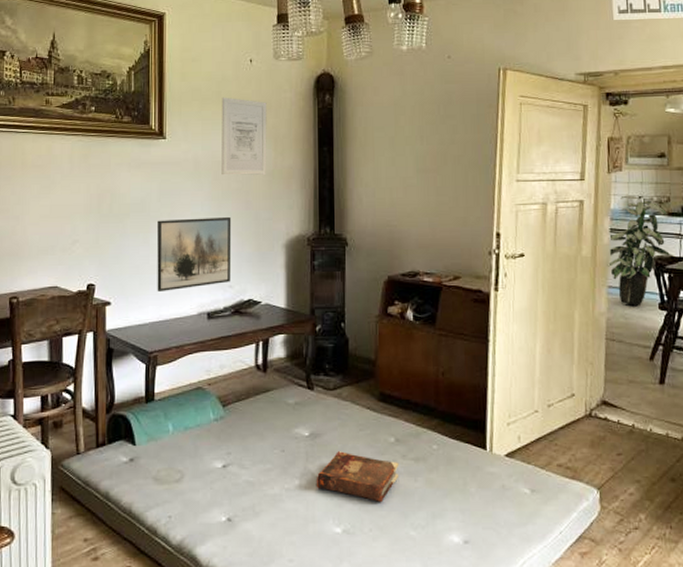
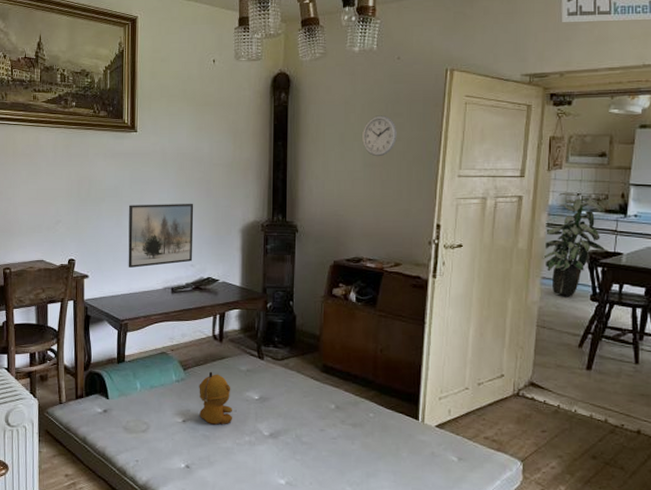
wall art: present [221,97,267,176] -> none [186,94,228,167]
stuffed bear: none [241,406,281,468] -> present [199,371,233,425]
book: present [316,451,399,503] -> none [263,414,338,461]
wall clock: none [414,117,451,162] -> present [362,115,397,157]

